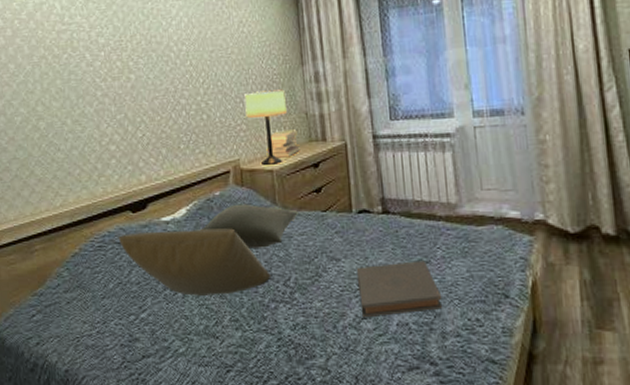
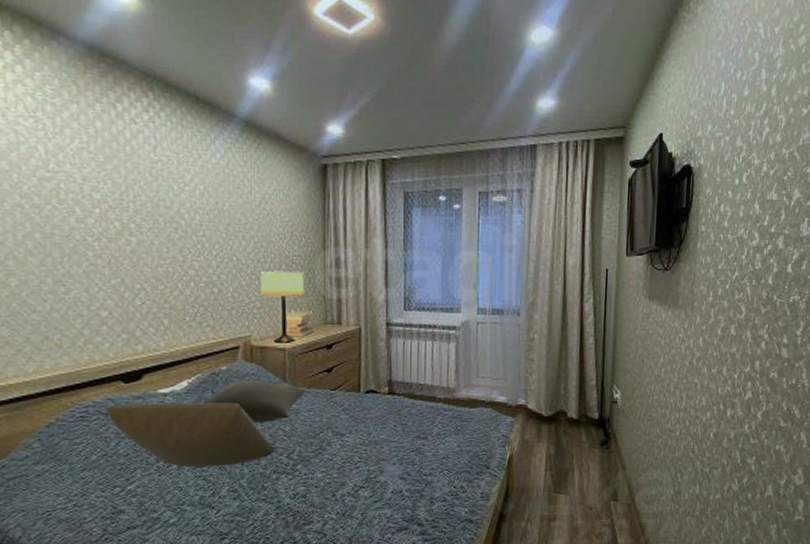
book: present [356,260,443,318] -> none [359,437,434,487]

